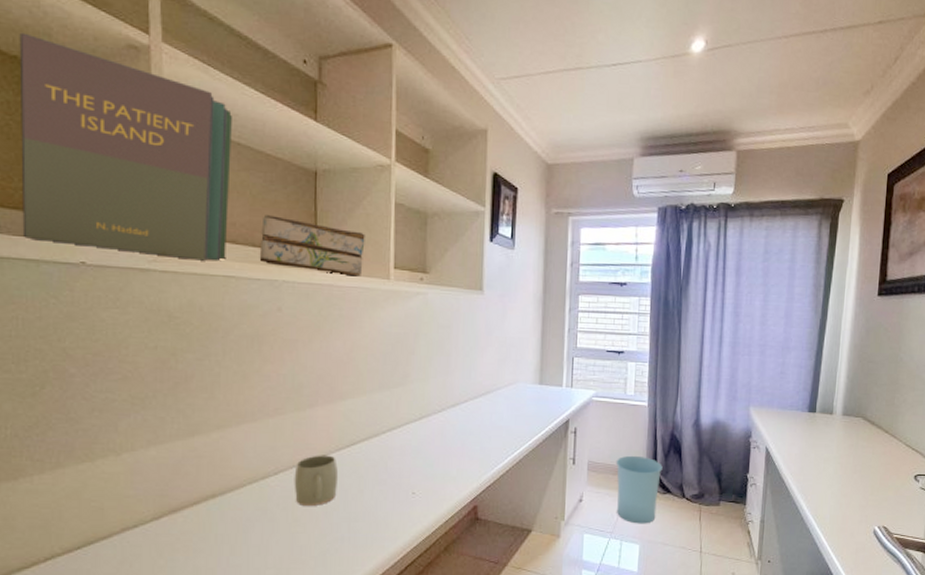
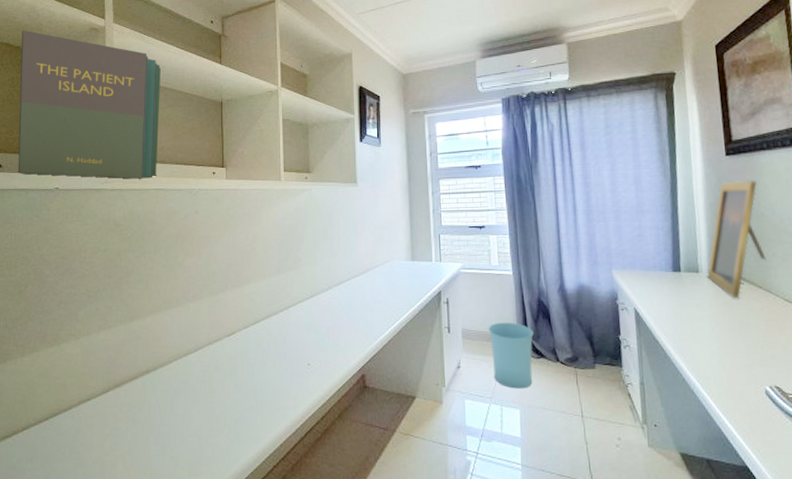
decorative box: present [259,215,365,277] -> none [181,139,260,181]
mug: present [294,455,339,506] -> none [210,332,246,378]
picture frame: none [840,323,903,442] -> present [707,180,767,299]

